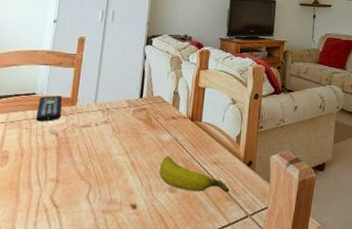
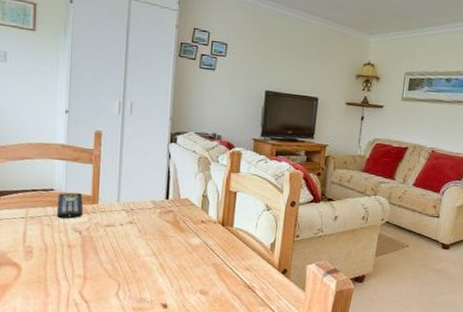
banana: present [159,155,230,193] -> none [190,259,263,299]

